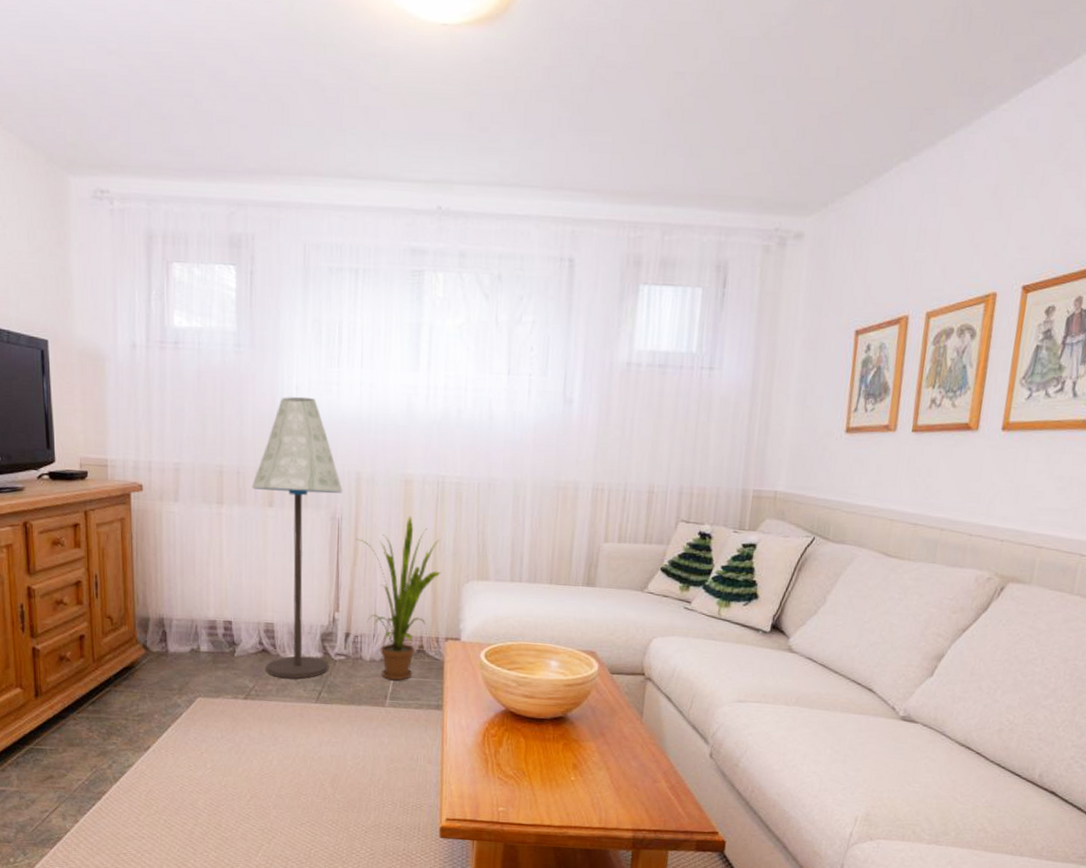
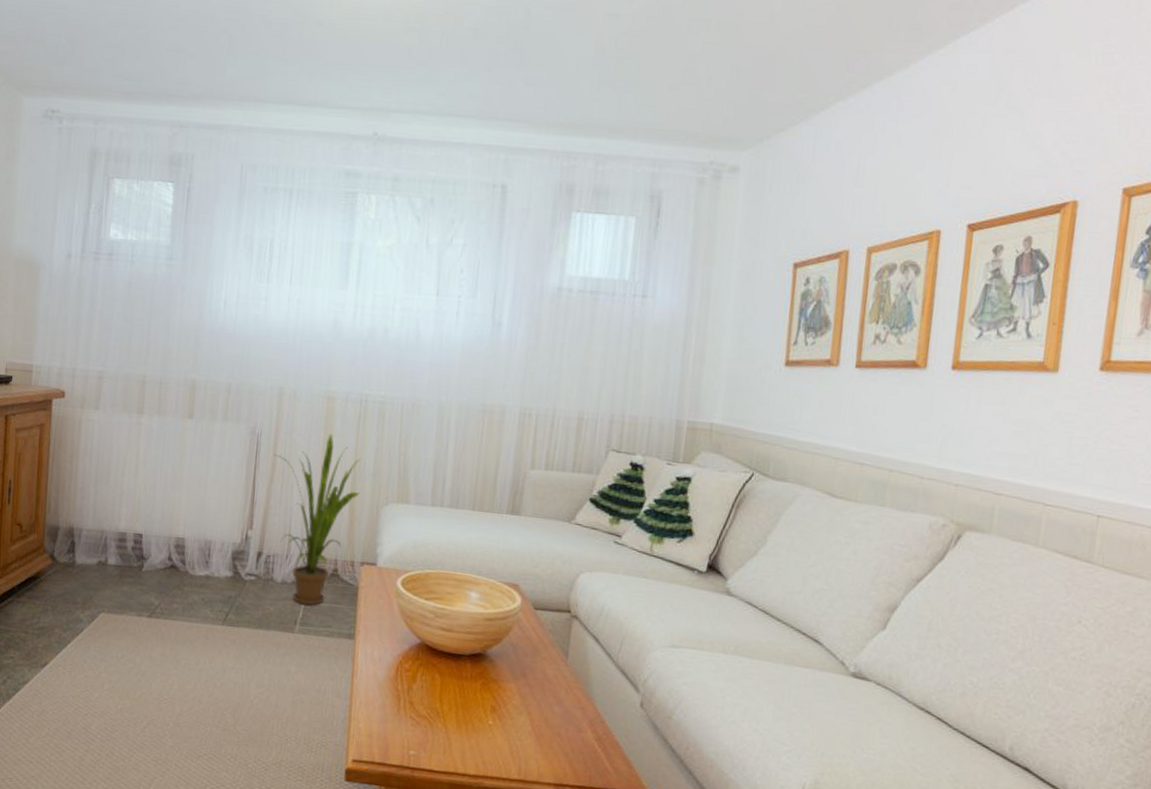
floor lamp: present [252,396,343,679] -> none [173,310,264,599]

